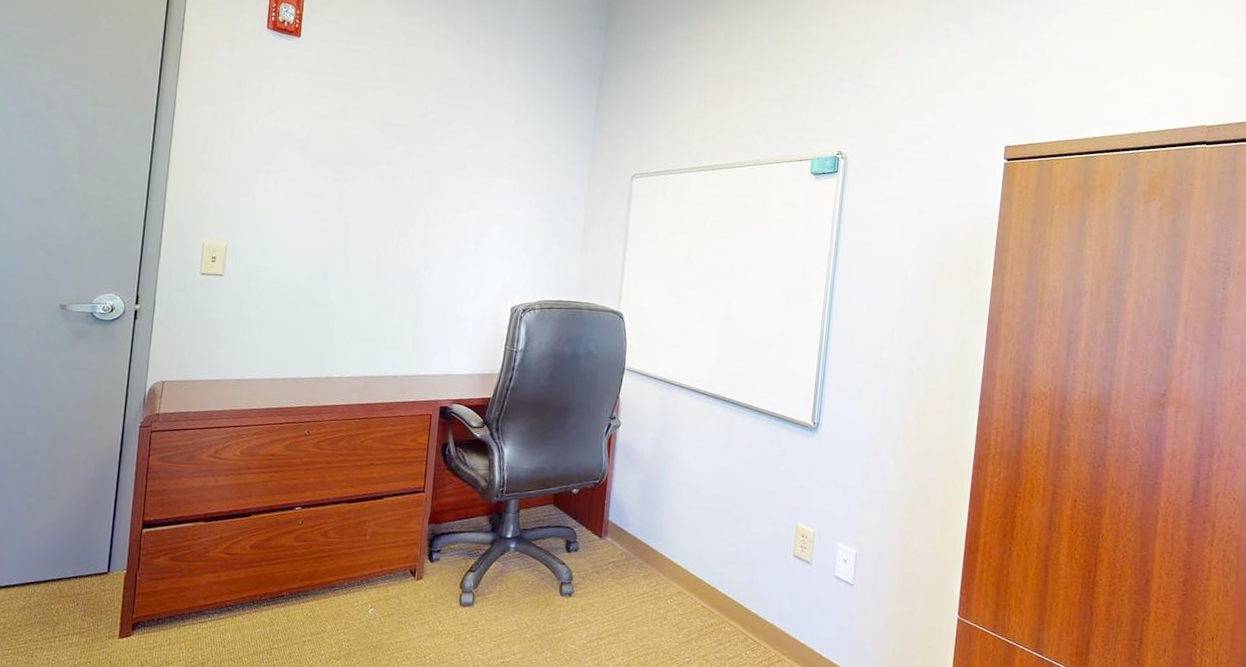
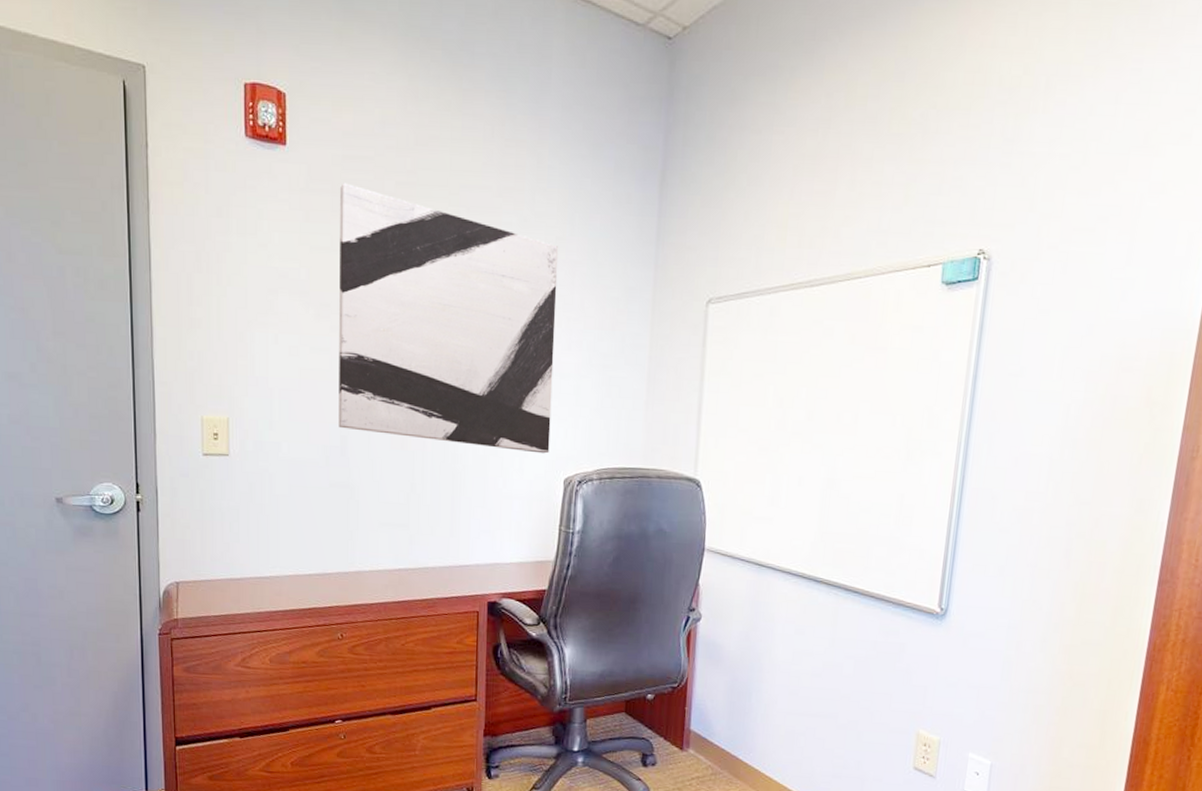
wall art: none [323,68,517,287] -> present [338,182,559,454]

